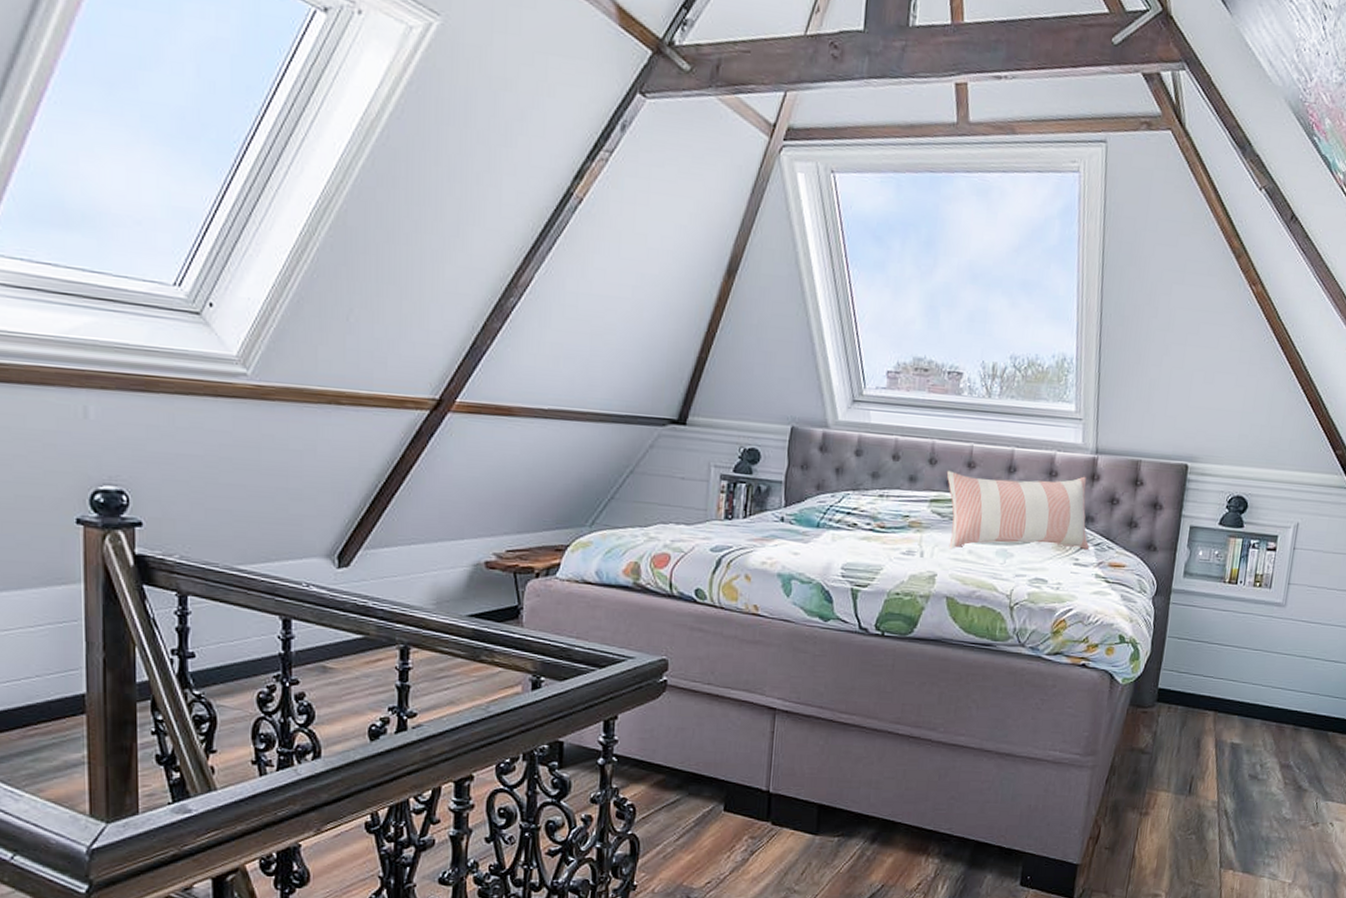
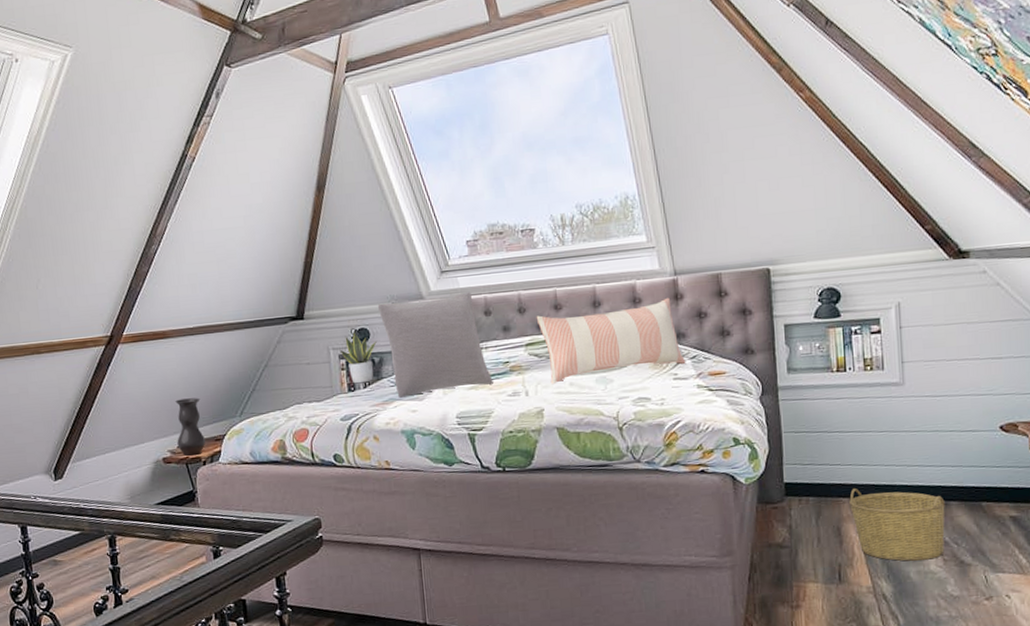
vase: none [506,493,544,565] -> present [175,397,206,457]
potted plant: none [722,450,767,513] -> present [339,331,377,384]
pillow: none [774,423,889,538] -> present [377,291,493,399]
basket: none [1213,703,1298,781] -> present [849,489,945,561]

